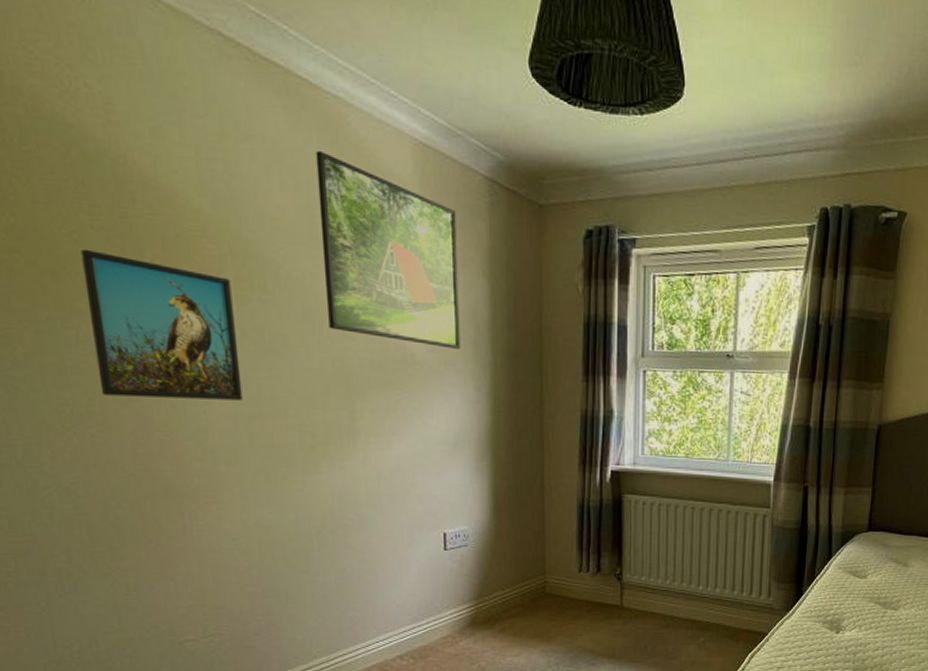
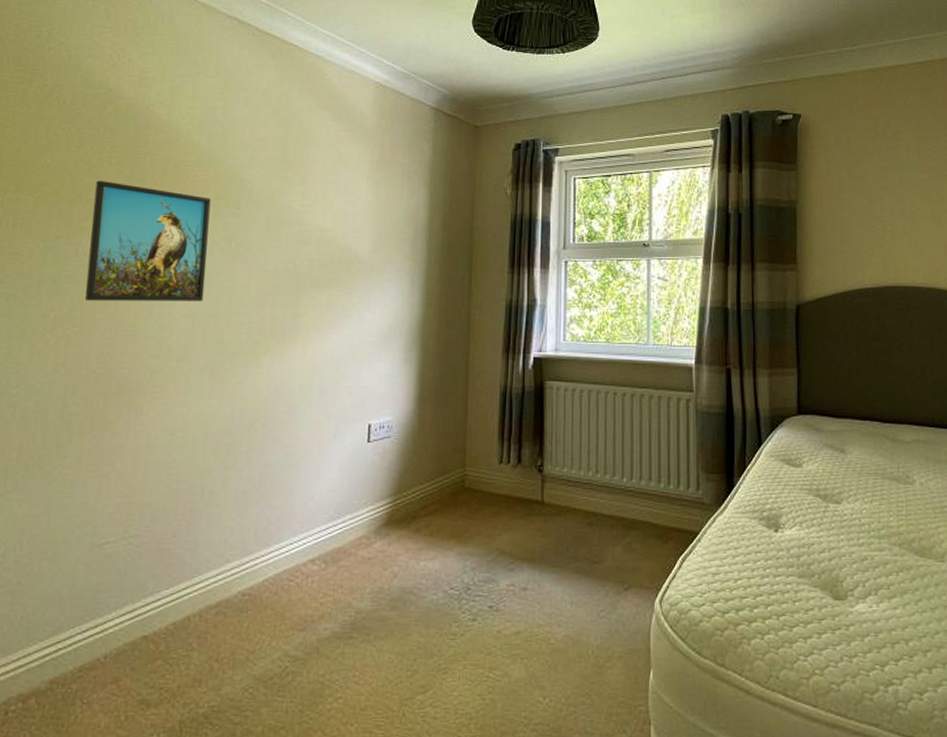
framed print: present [315,150,460,349] -> none [287,95,405,249]

